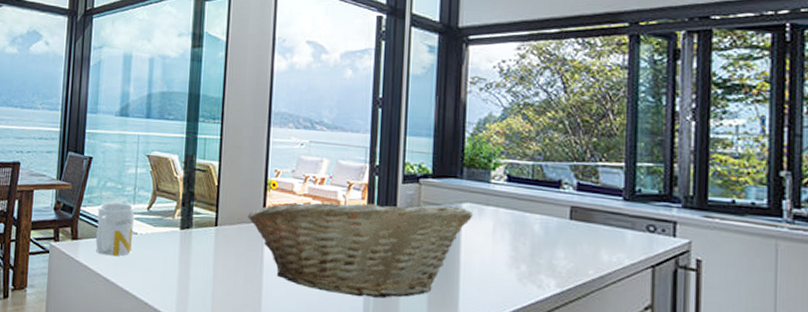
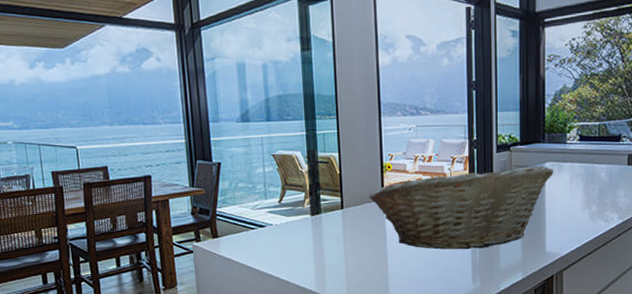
mug: present [96,202,135,256] -> none [233,200,269,247]

